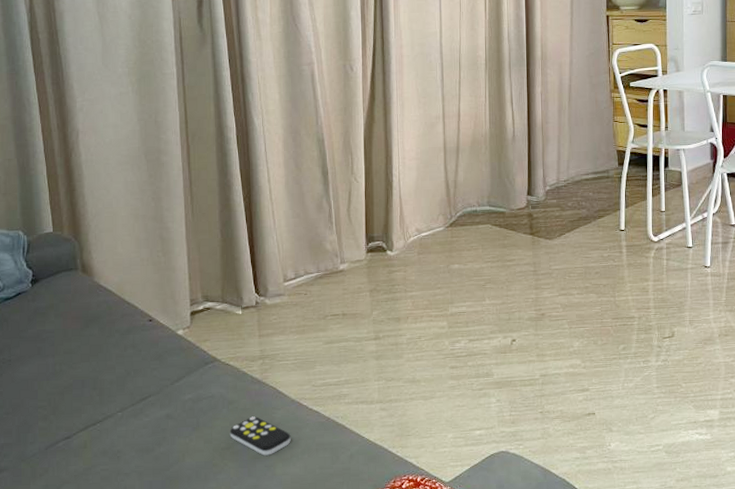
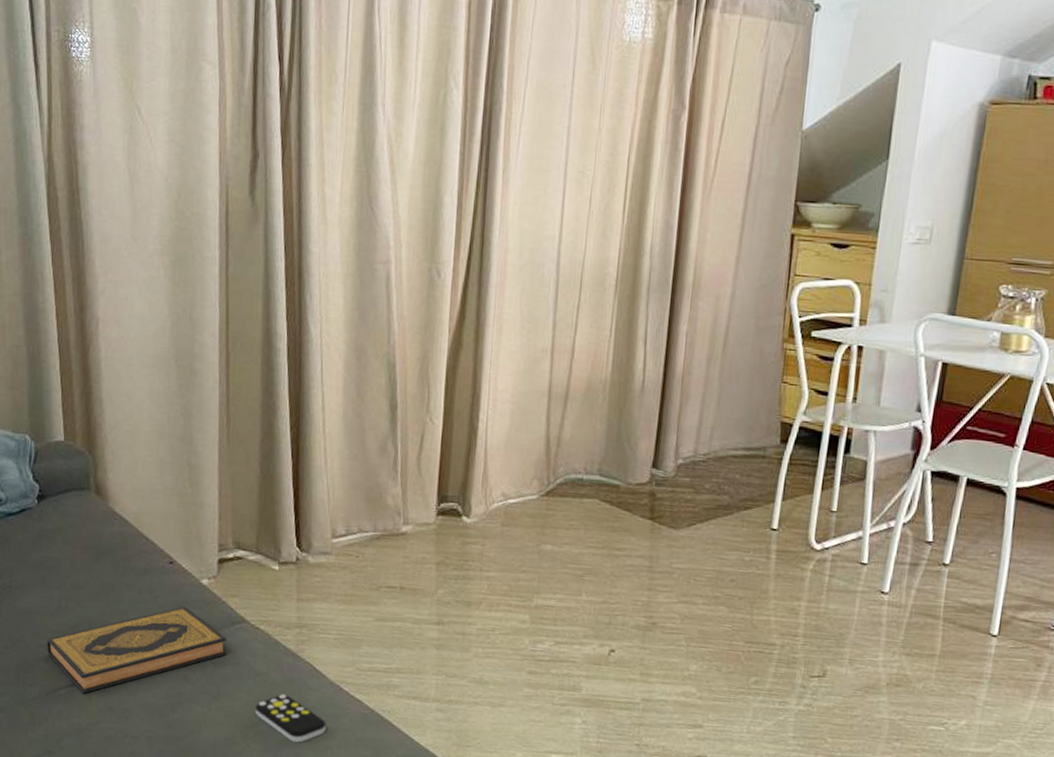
hardback book: none [44,355,203,443] -> present [47,606,227,694]

